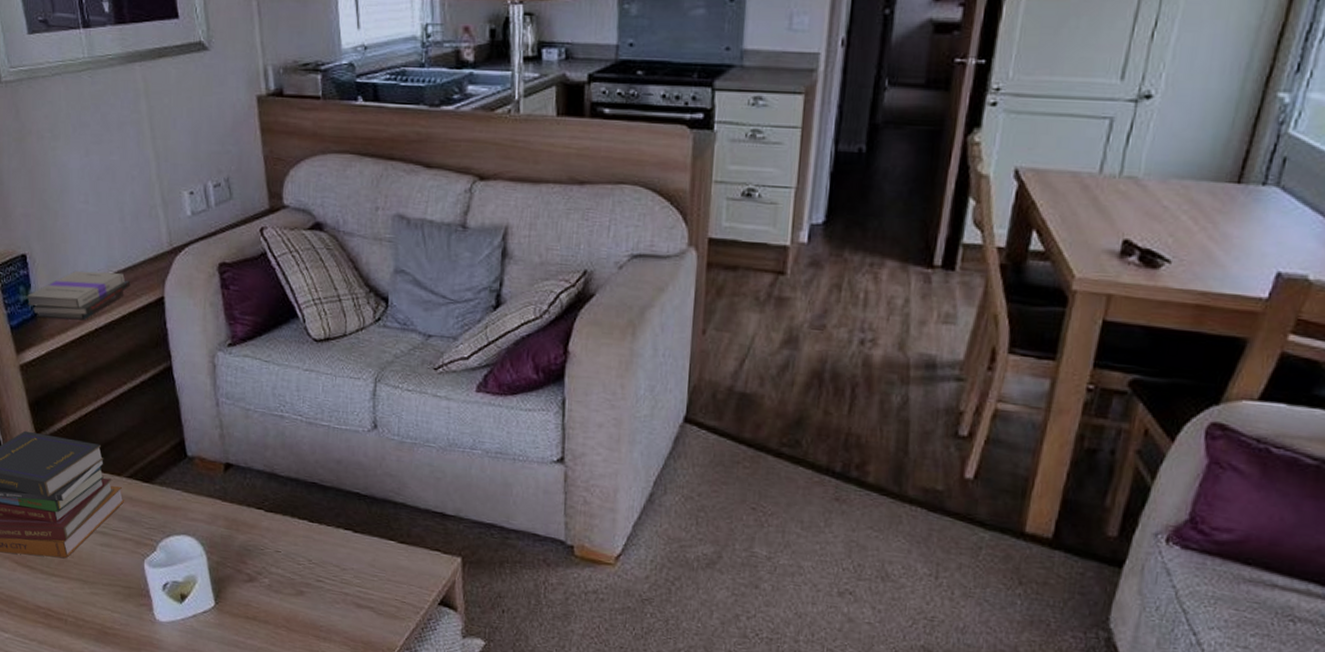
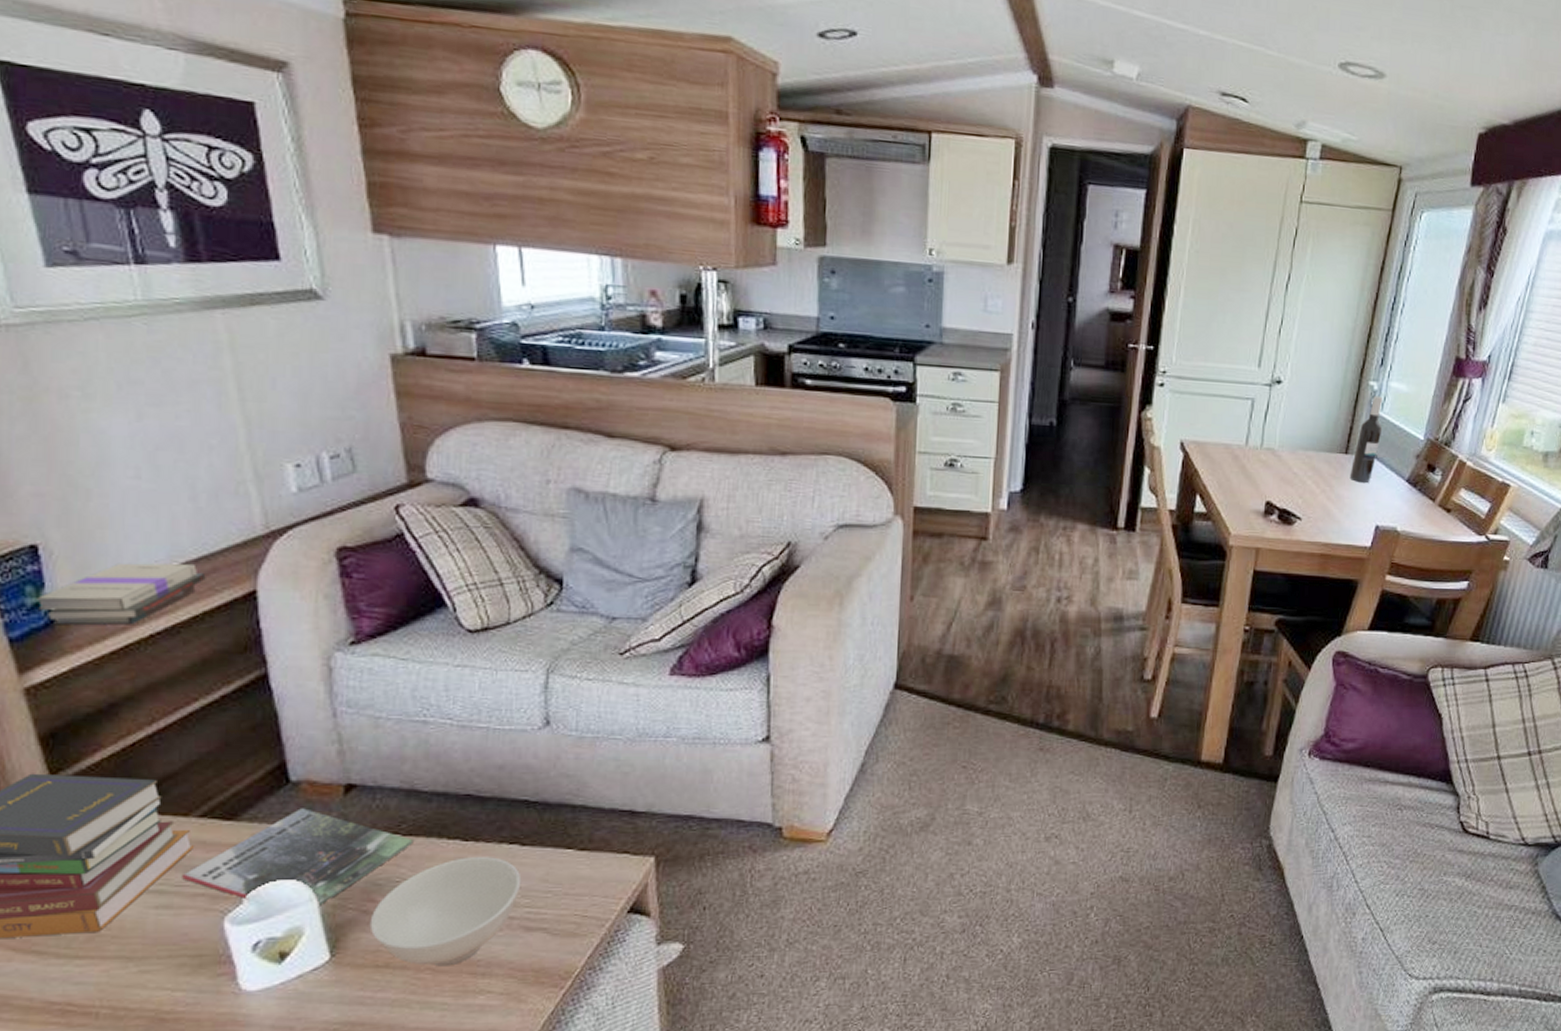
magazine: none [117,479,274,562] -> present [182,808,414,906]
bowl: none [242,536,354,627] -> present [369,857,522,967]
wine bottle: none [1242,110,1298,219] -> present [1349,395,1383,483]

